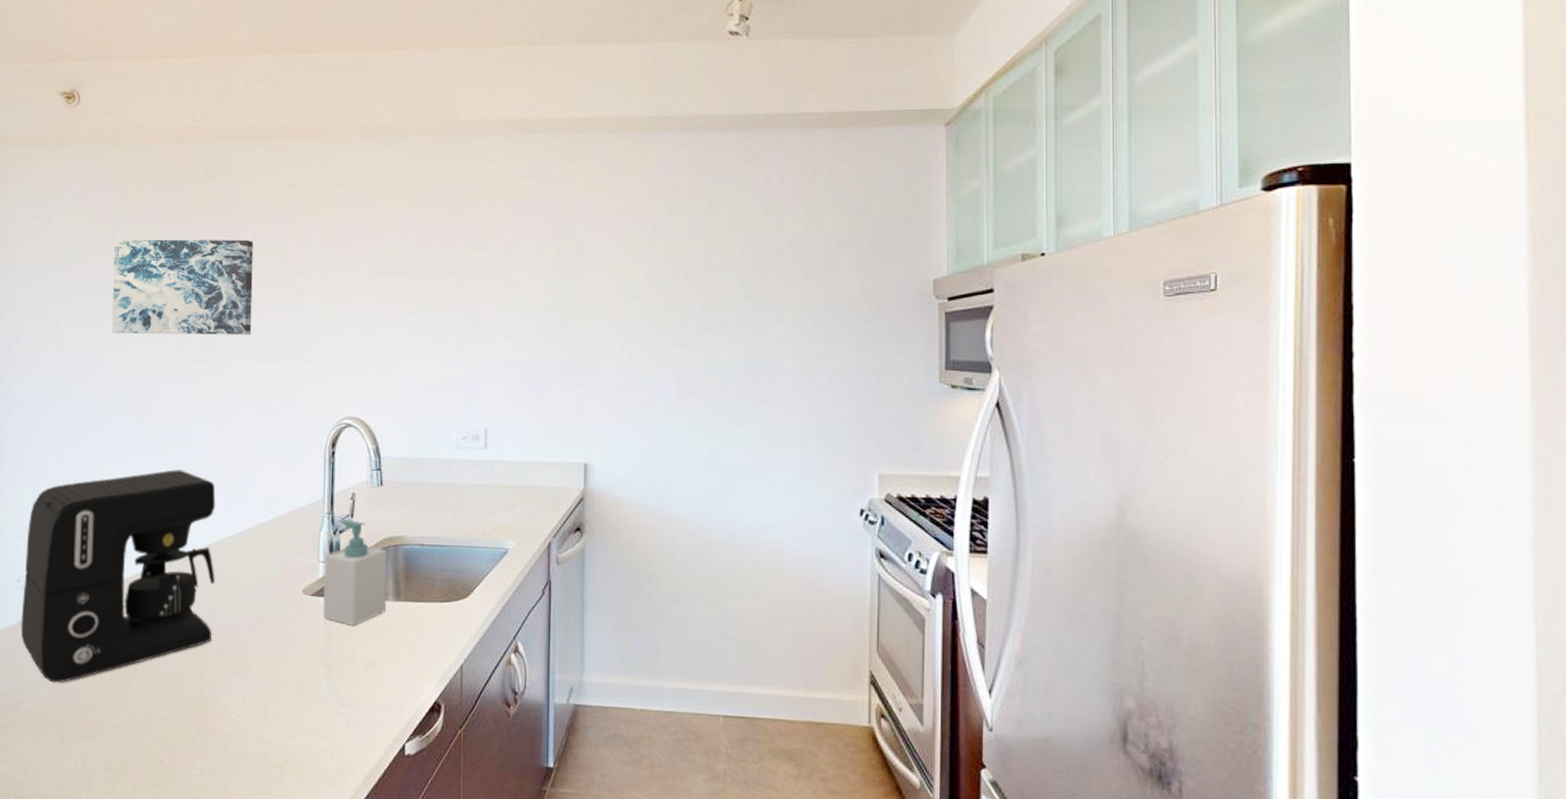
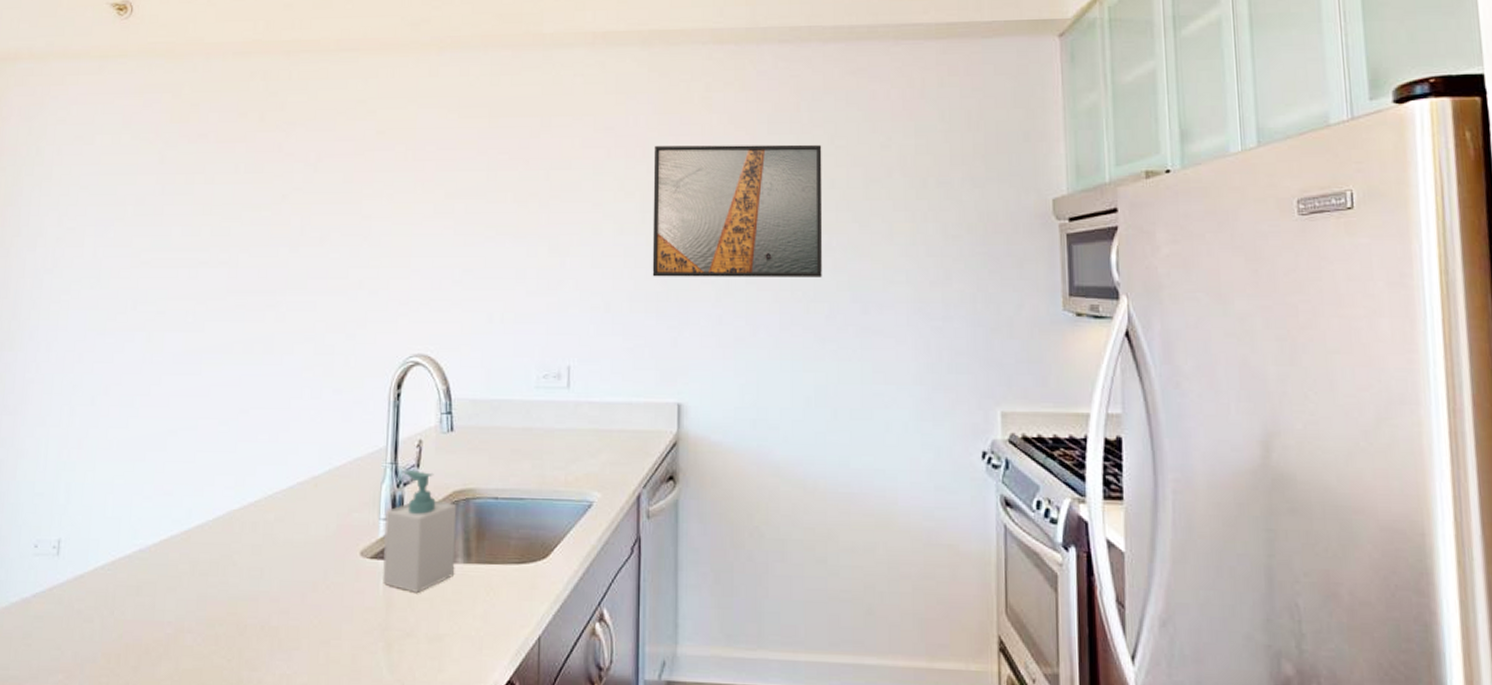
coffee maker: present [21,470,216,683] -> none [35,416,265,666]
wall art: present [112,239,253,335] -> none [156,160,316,264]
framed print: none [561,227,719,351] -> present [652,144,823,277]

